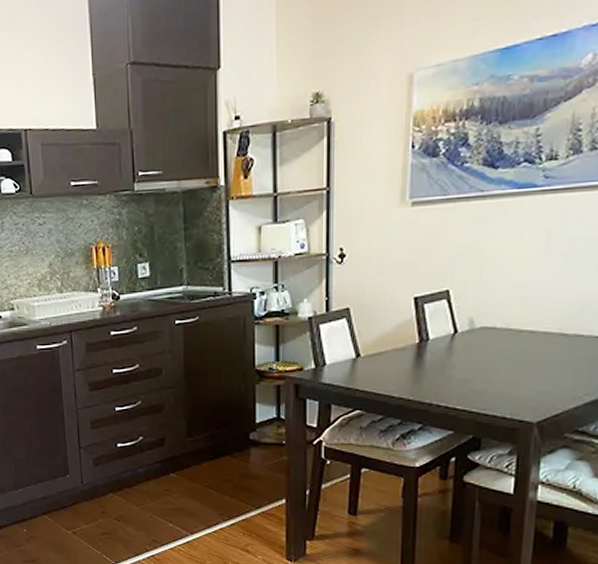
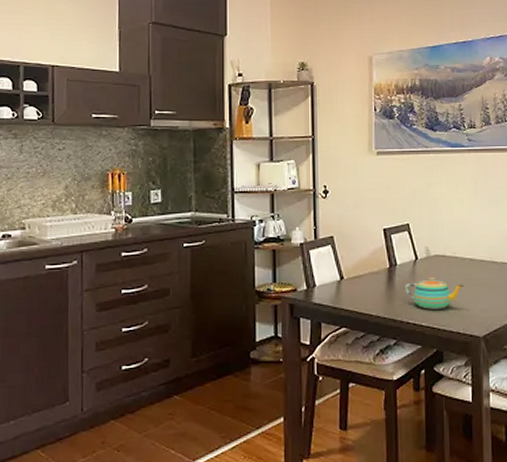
teapot: none [436,352,519,391] -> present [404,276,465,309]

